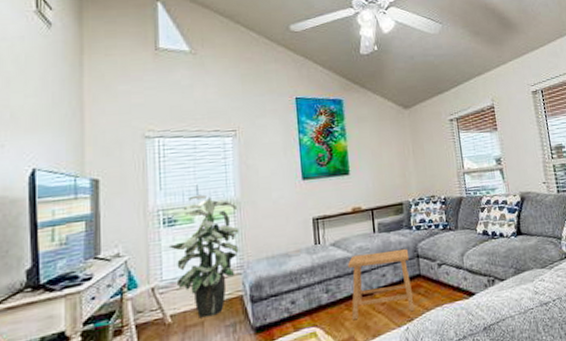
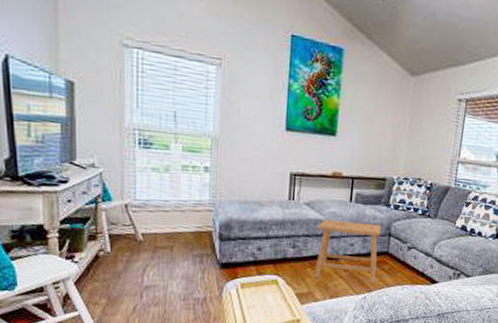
indoor plant: present [168,194,239,318] -> none [143,121,215,244]

